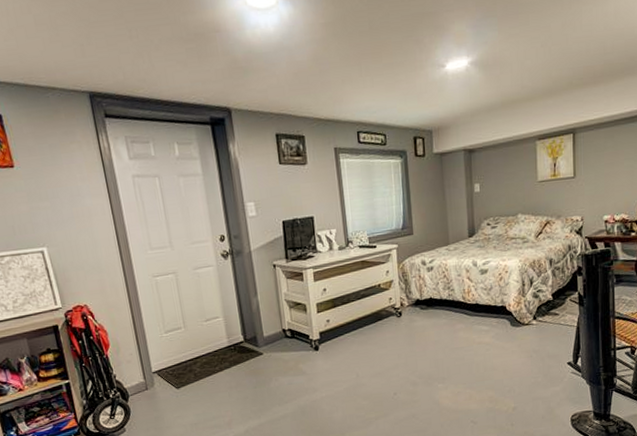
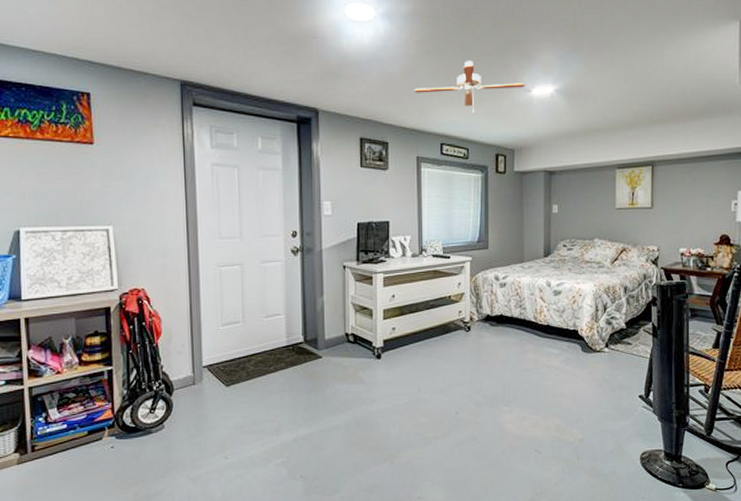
ceiling fan: none [325,39,439,96] -> present [414,60,525,113]

